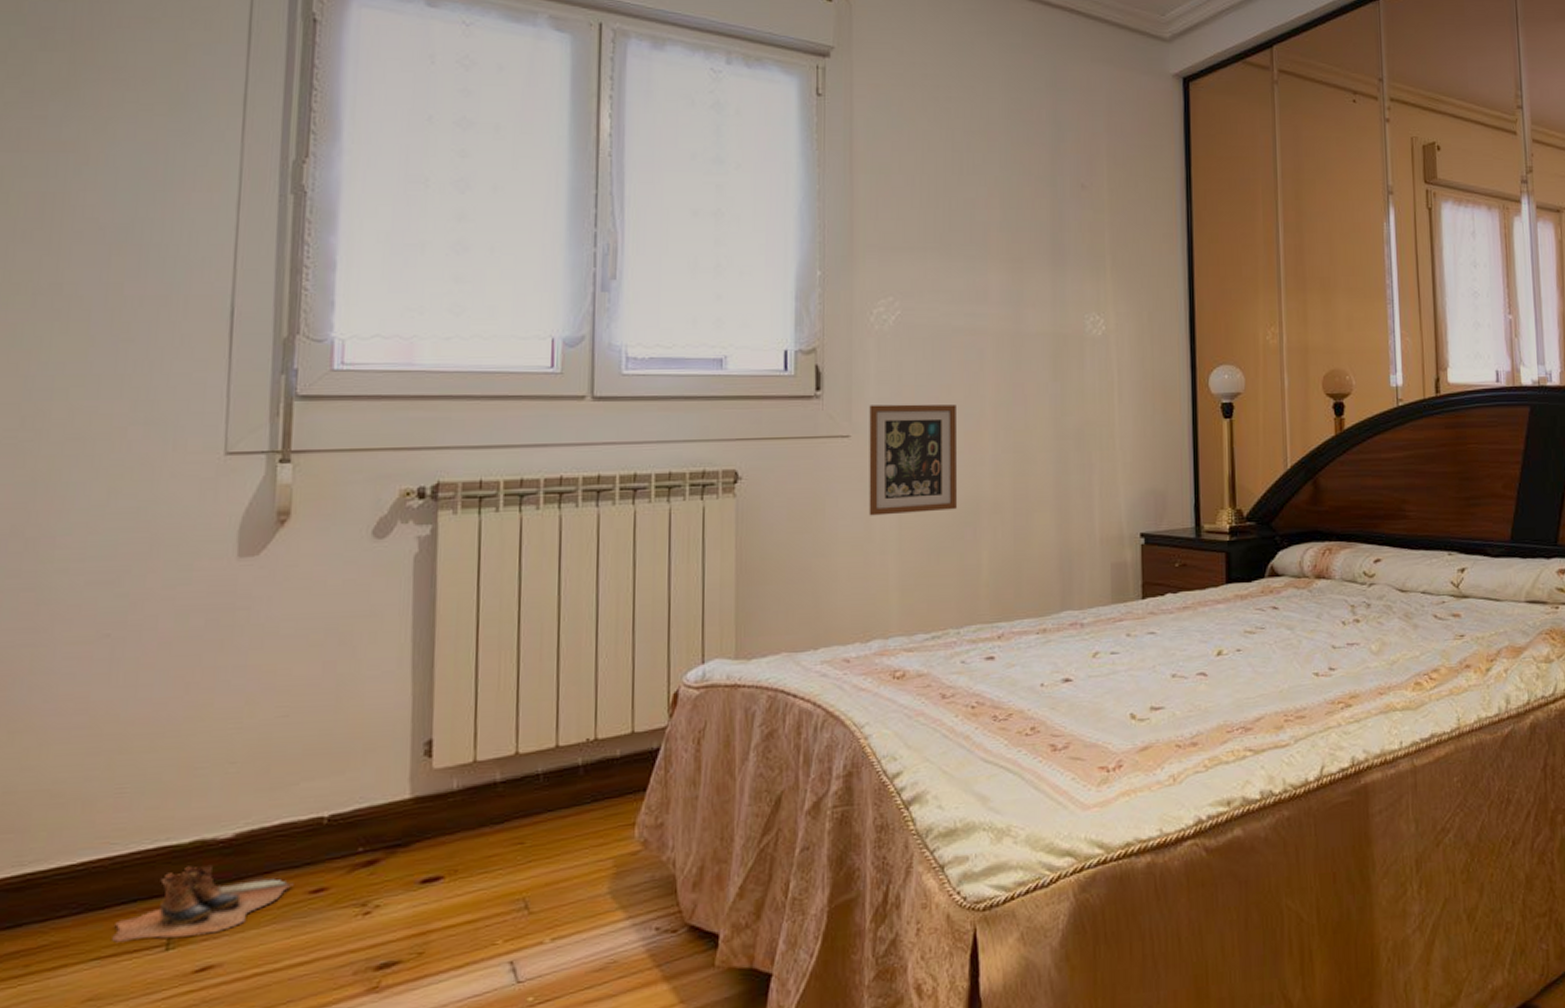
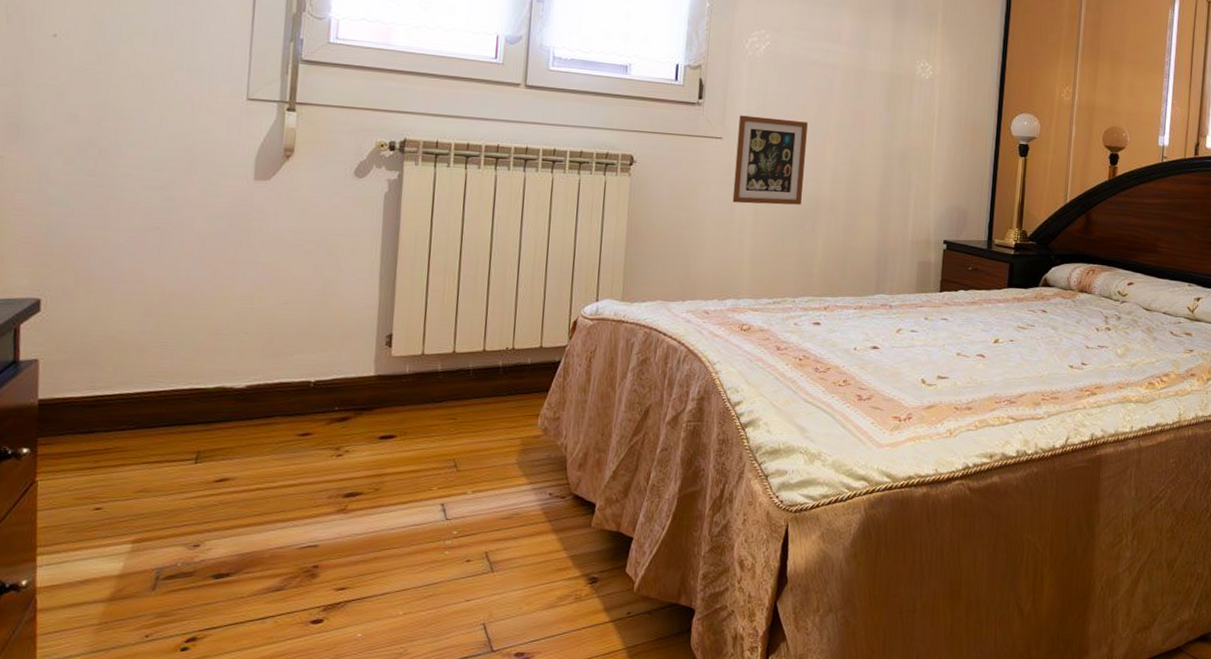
boots: present [112,864,294,942] -> none [157,405,288,456]

